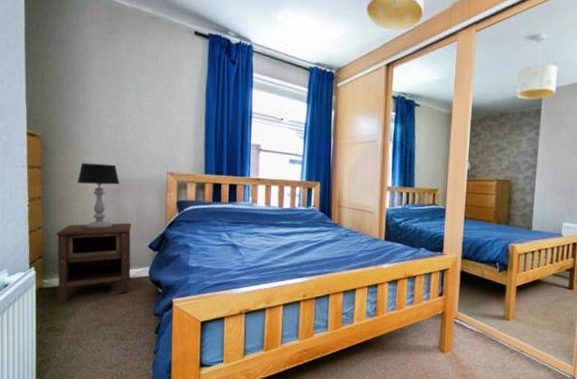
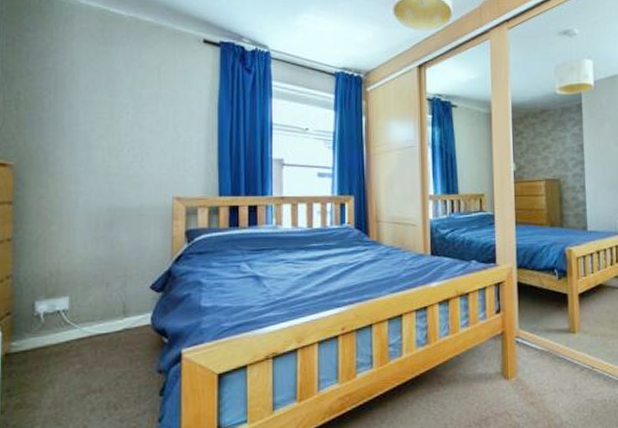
nightstand: present [55,223,132,302] -> none [29,261,129,369]
table lamp: present [77,163,120,230] -> none [59,193,114,274]

